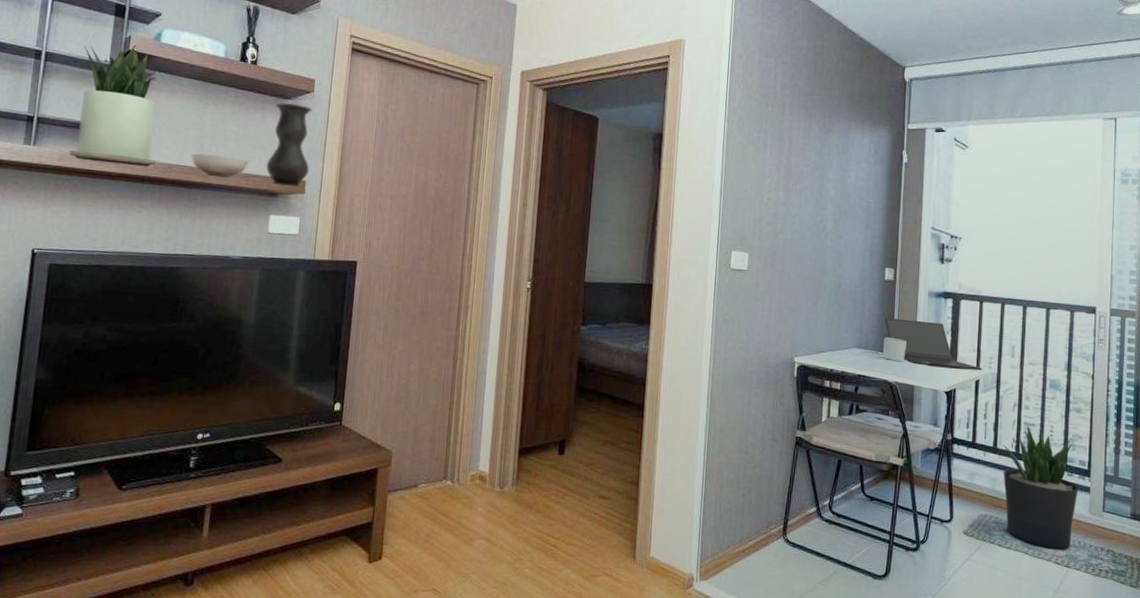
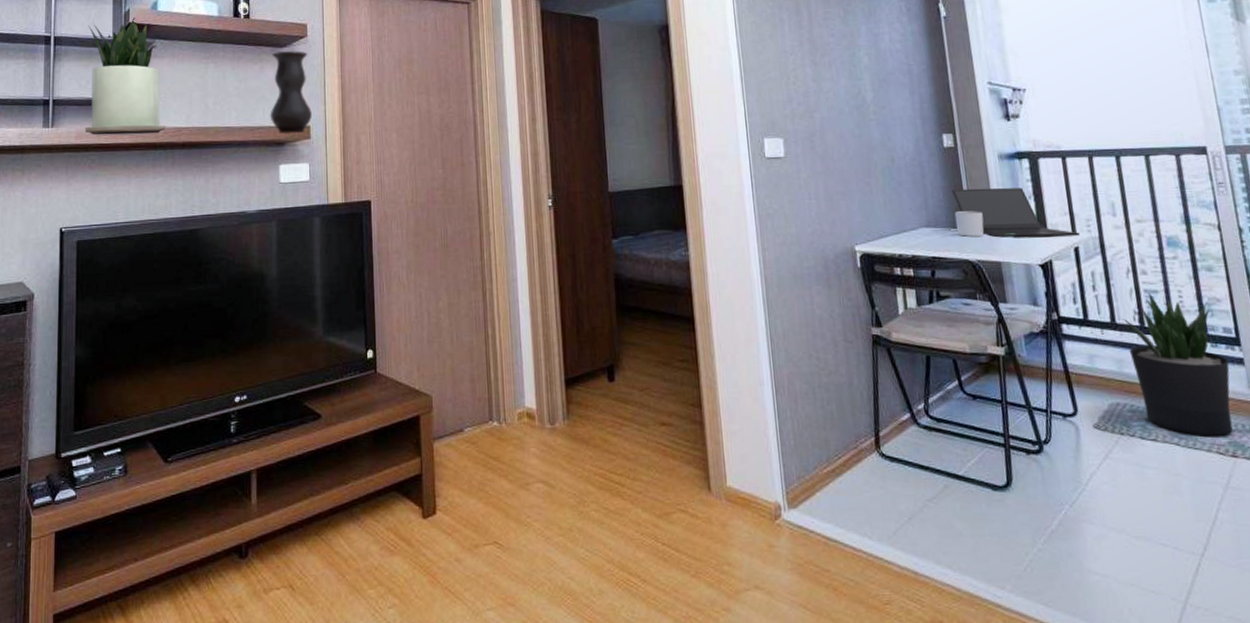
bowl: present [190,153,249,178] -> none [197,111,253,134]

